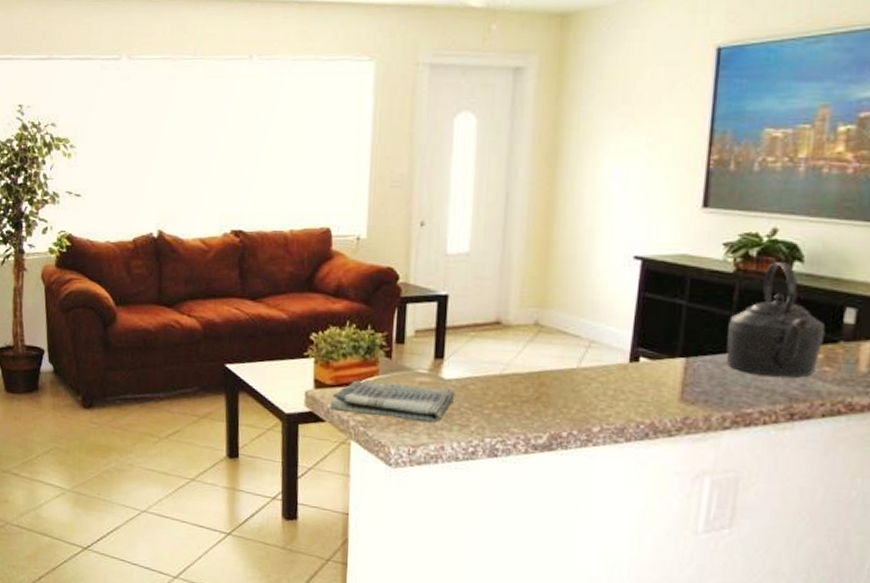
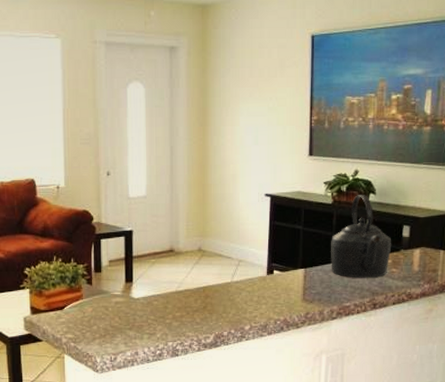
dish towel: present [330,379,455,423] -> none [45,303,143,334]

